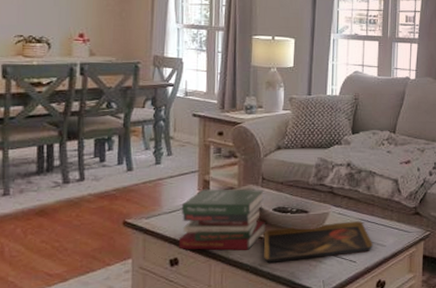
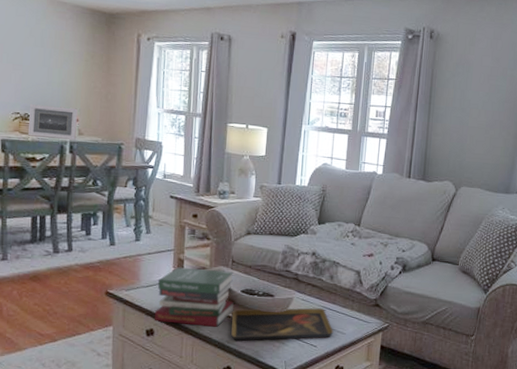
picture frame: none [33,26,89,61] -> present [28,104,78,140]

